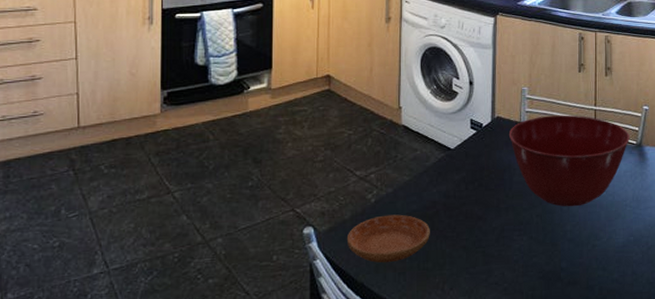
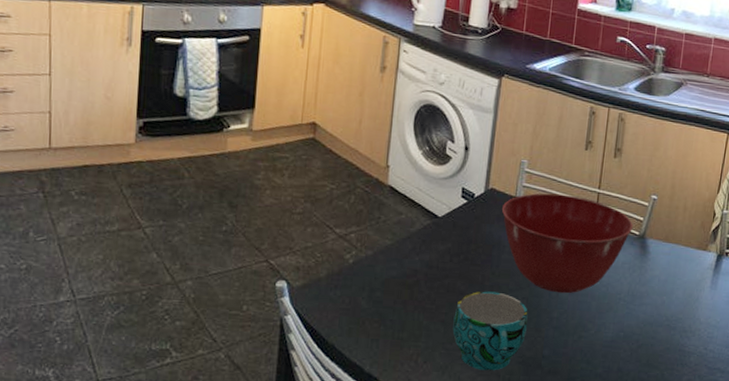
saucer: present [346,214,430,263] -> none [320,278,409,328]
cup: none [474,213,543,290] -> present [452,291,528,371]

